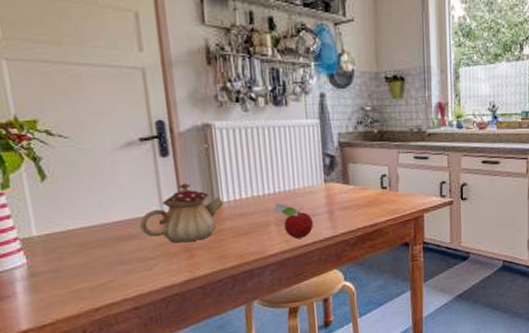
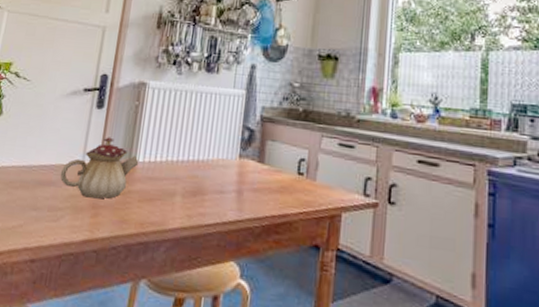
fruit: present [273,203,313,238] -> none [182,172,220,216]

